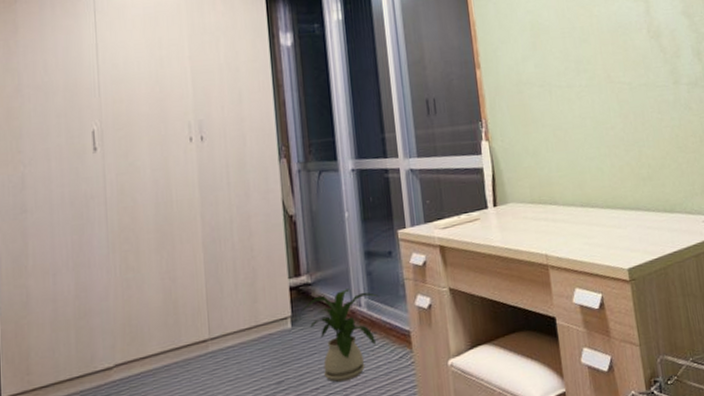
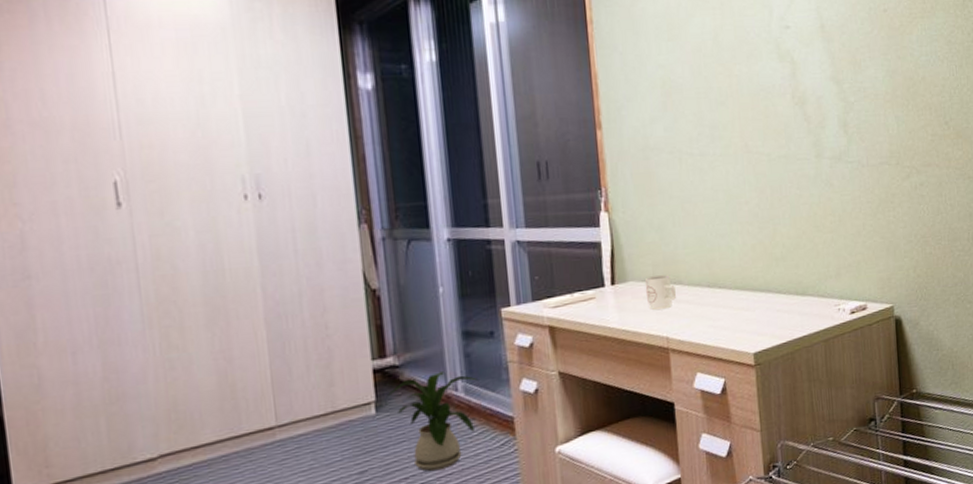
mug: none [524,196,553,230] -> present [645,274,676,311]

